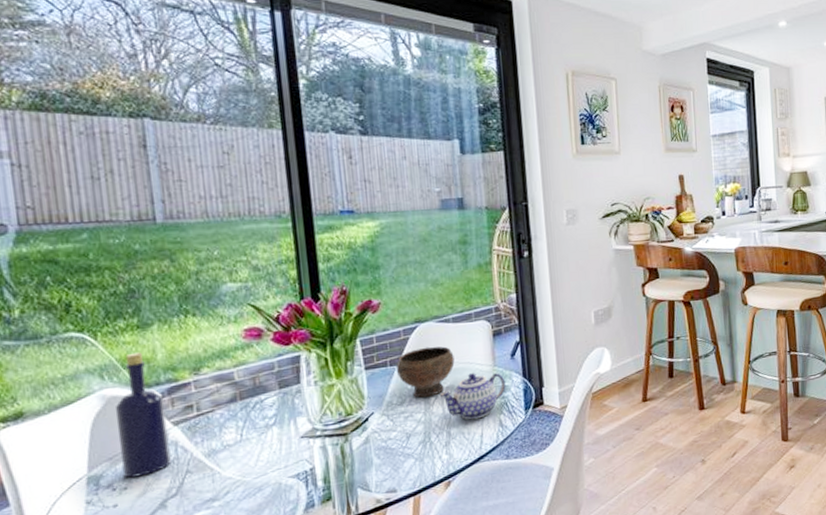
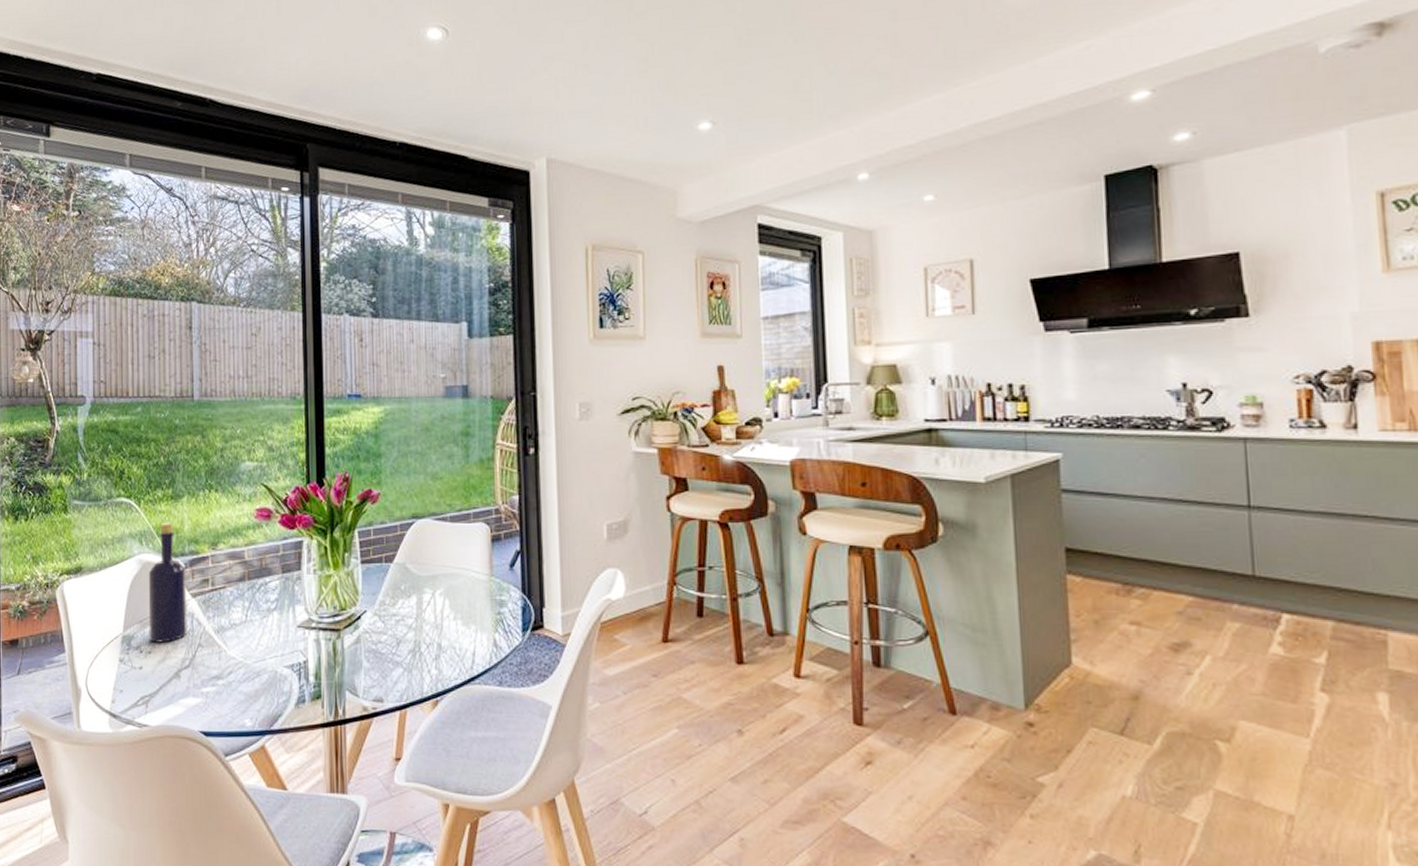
bowl: present [395,346,455,398] -> none [390,546,450,601]
teapot: present [441,373,506,420] -> none [433,581,503,634]

